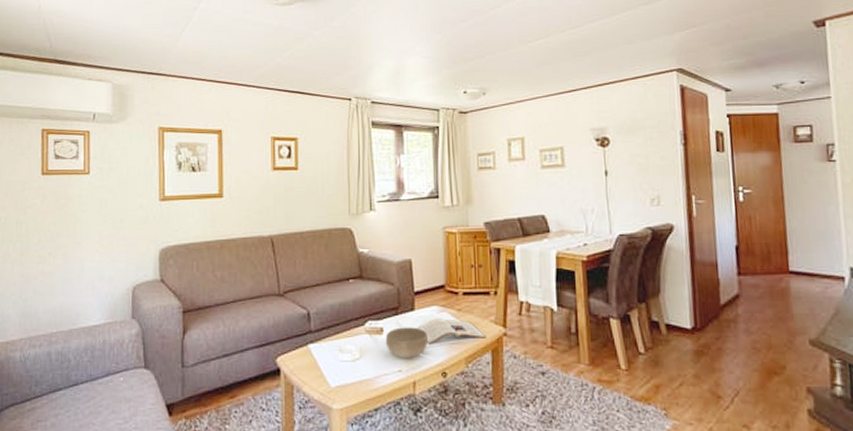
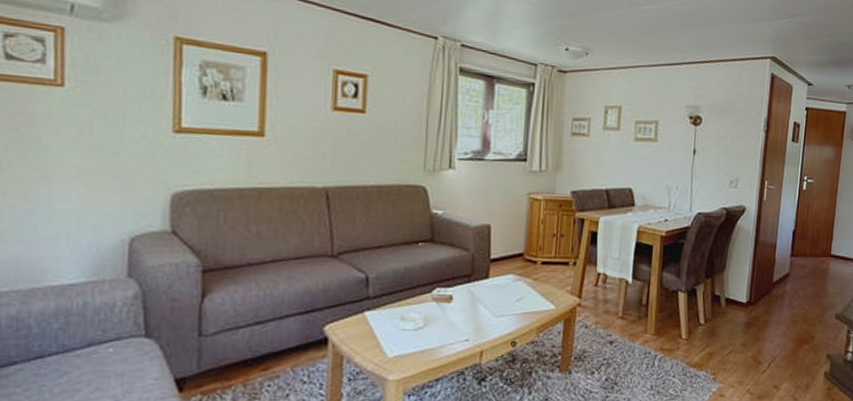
bowl: present [385,327,429,359] -> none [453,295,501,328]
magazine: present [417,318,486,346] -> none [490,287,560,315]

